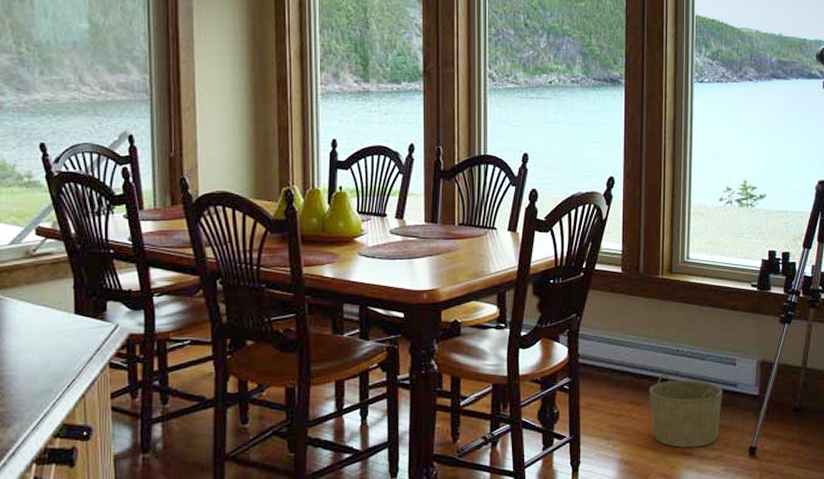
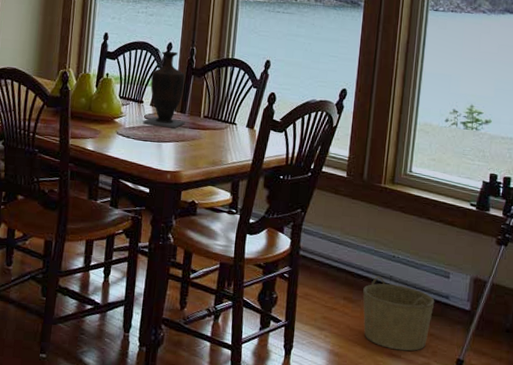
vase: none [388,153,439,242] -> present [142,51,186,129]

